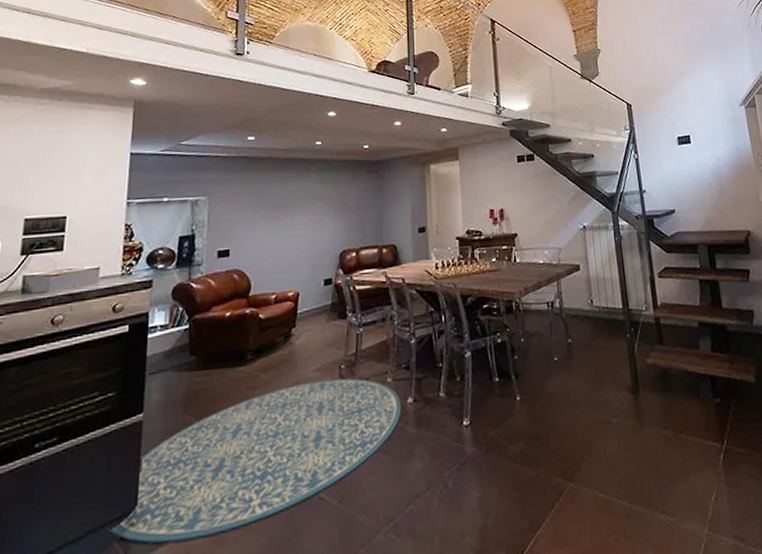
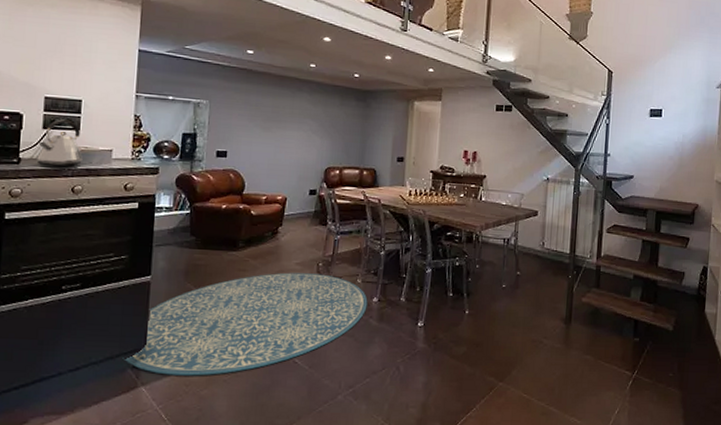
kettle: none [10,240,67,301] -> present [35,119,84,170]

